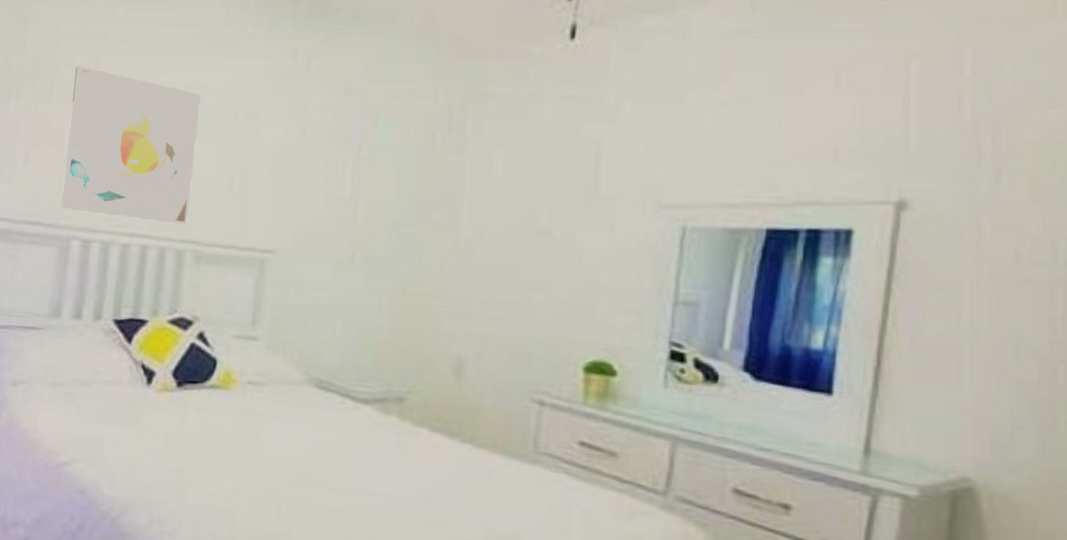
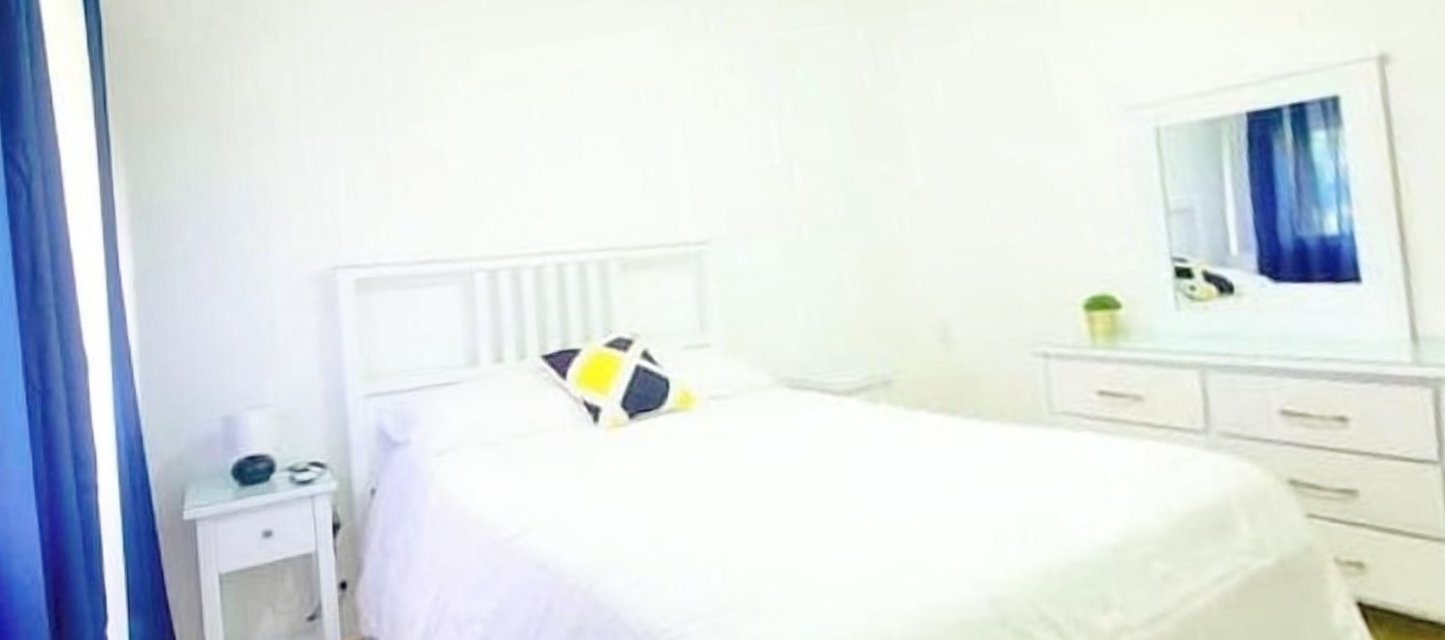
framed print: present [61,66,202,225] -> none [443,72,605,240]

